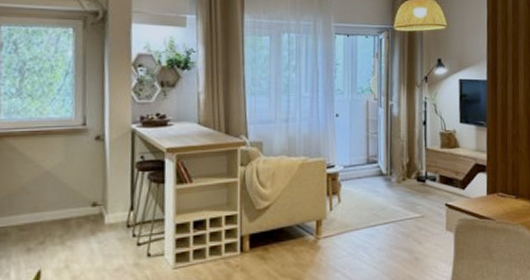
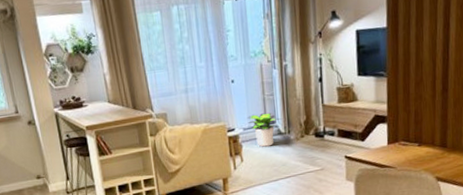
potted plant: none [348,151,384,188] -> present [247,112,281,147]

